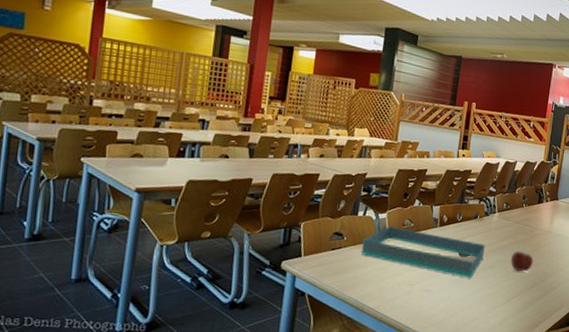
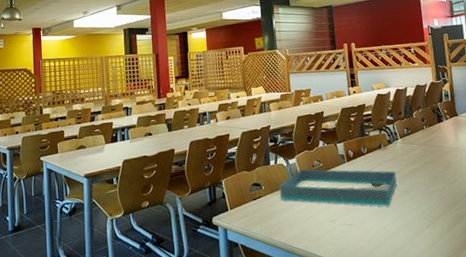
apple: present [510,250,533,272] -> none [424,171,448,192]

